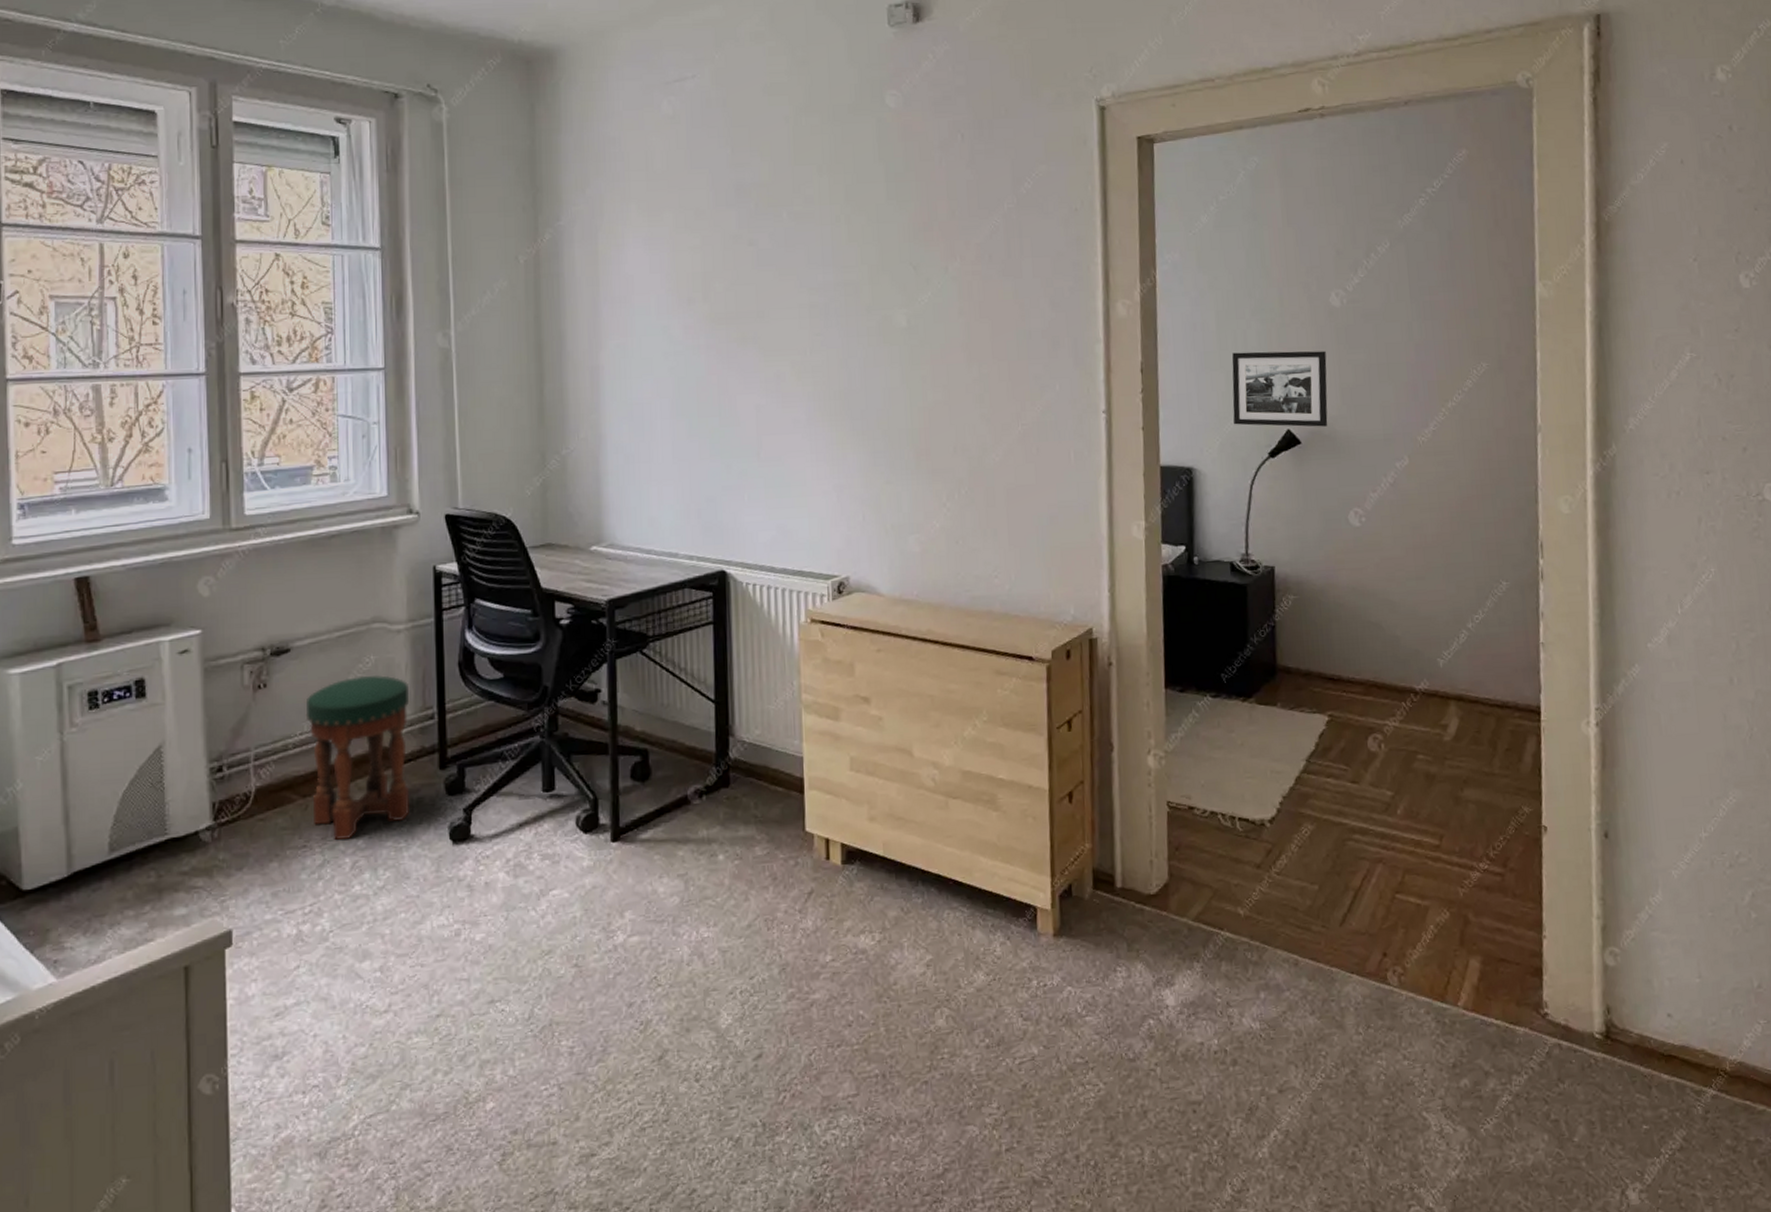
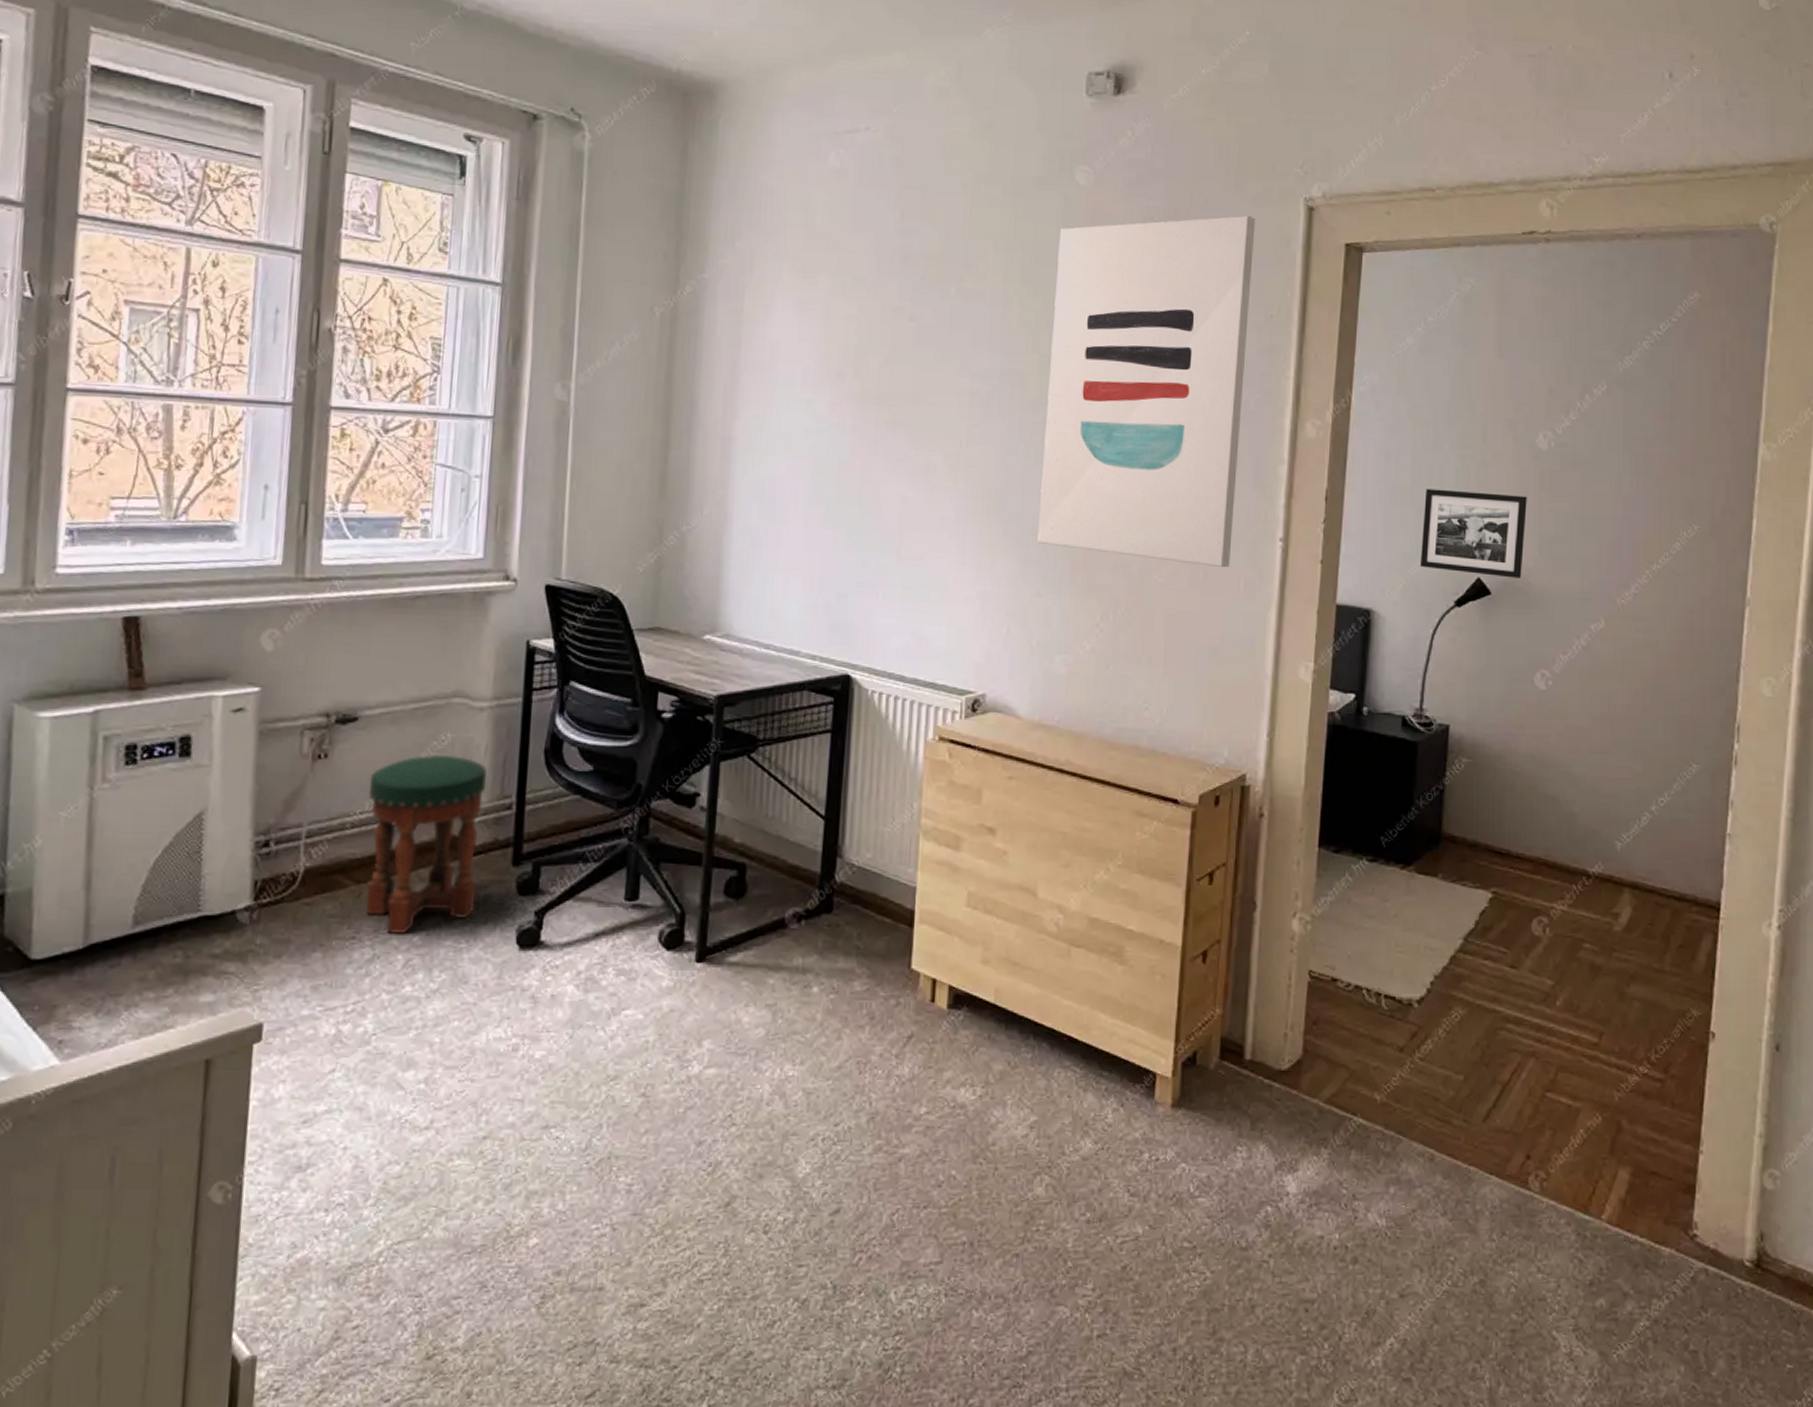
wall art: none [876,120,1060,443] -> present [1037,215,1256,568]

